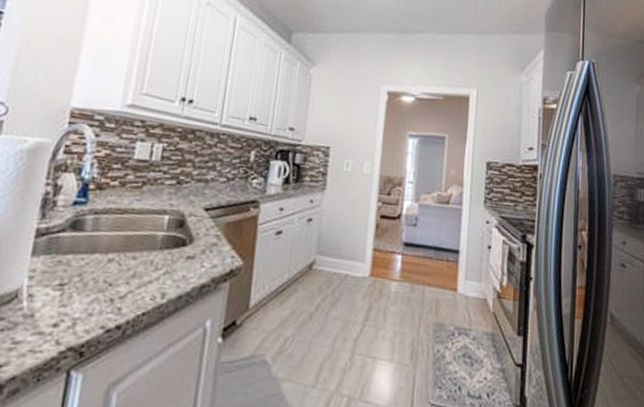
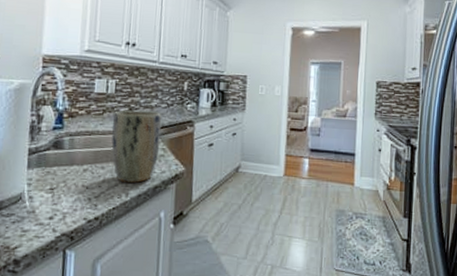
plant pot: none [148,183,218,280] -> present [111,110,162,183]

